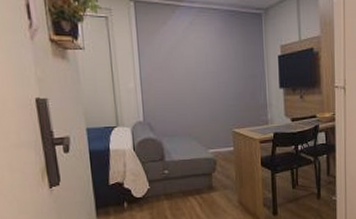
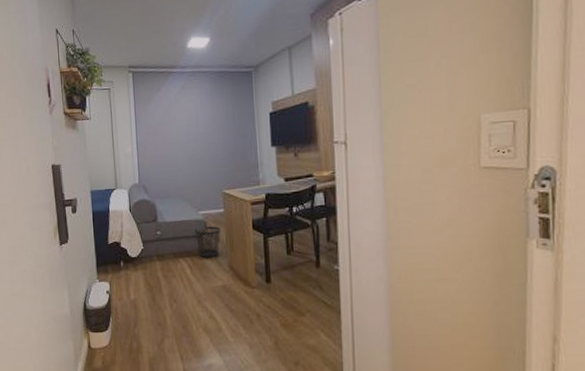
wastebasket: none [204,164,231,195] -> present [194,226,221,258]

